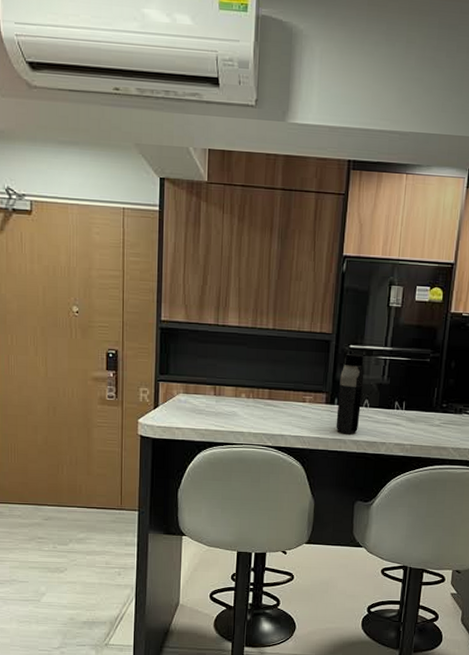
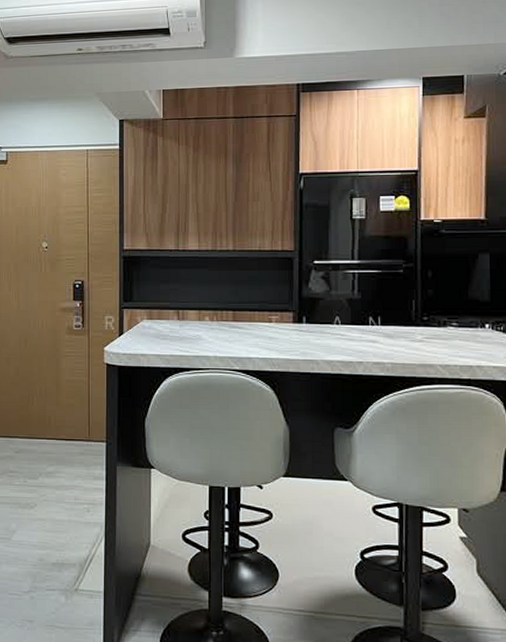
water bottle: present [336,354,364,435] -> none [306,270,332,355]

